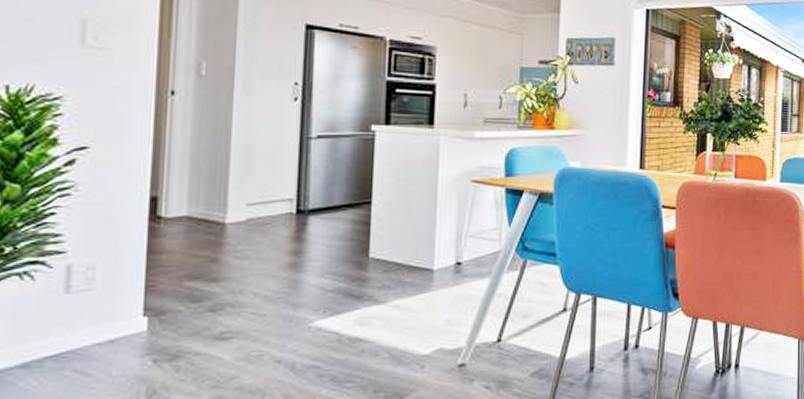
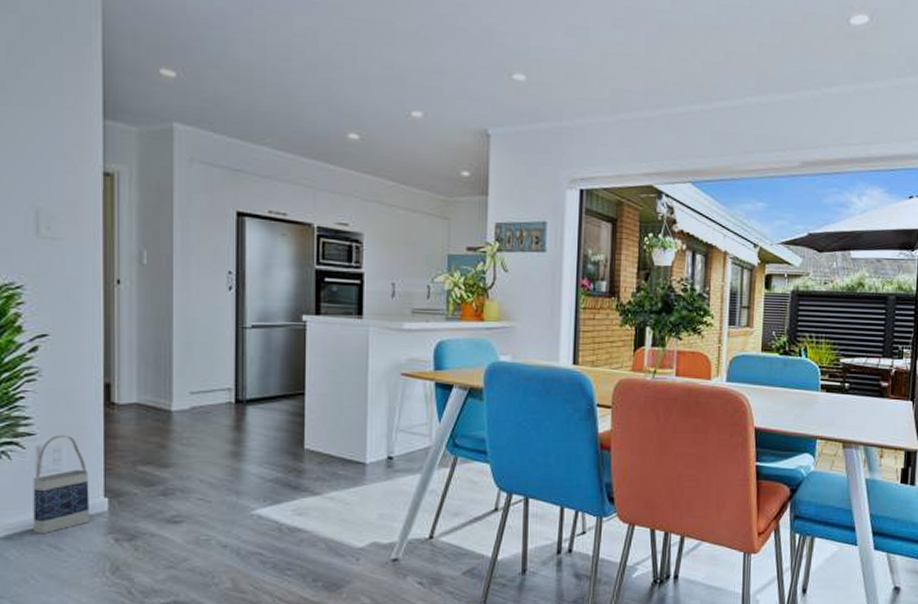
bag: none [56,251,127,359] -> present [33,434,89,533]

